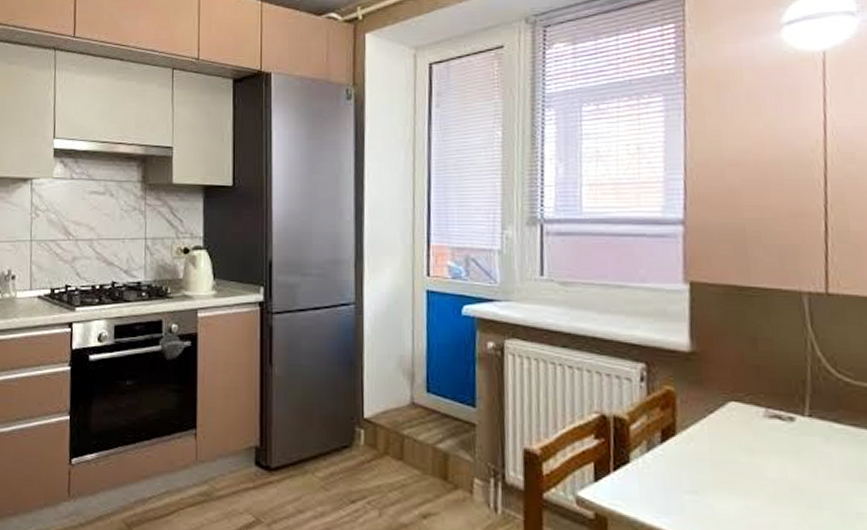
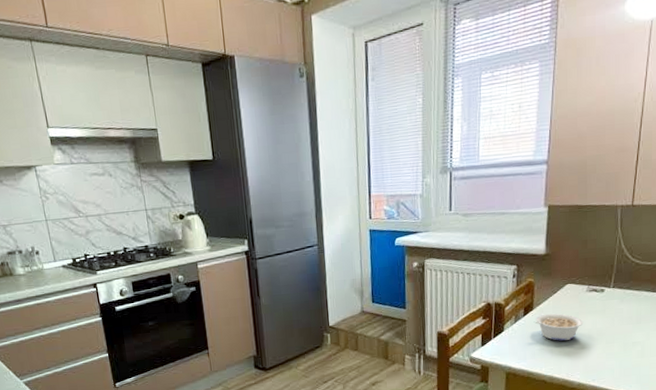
legume: none [680,444,764,493] -> present [535,313,583,341]

